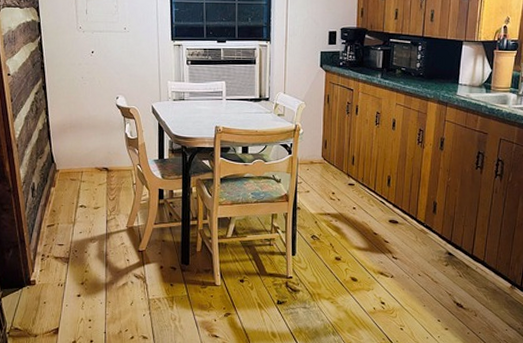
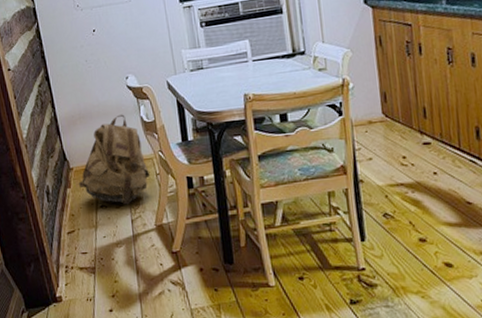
backpack: none [62,129,128,207] -> present [78,114,151,205]

